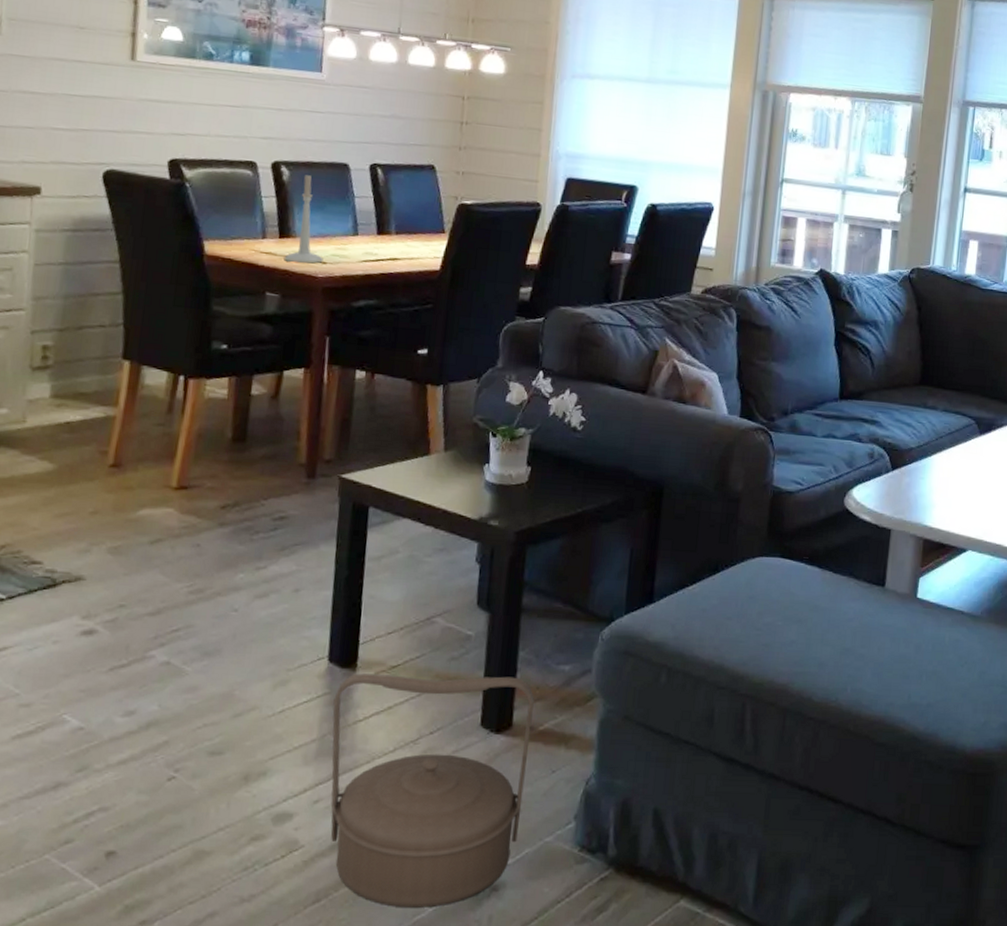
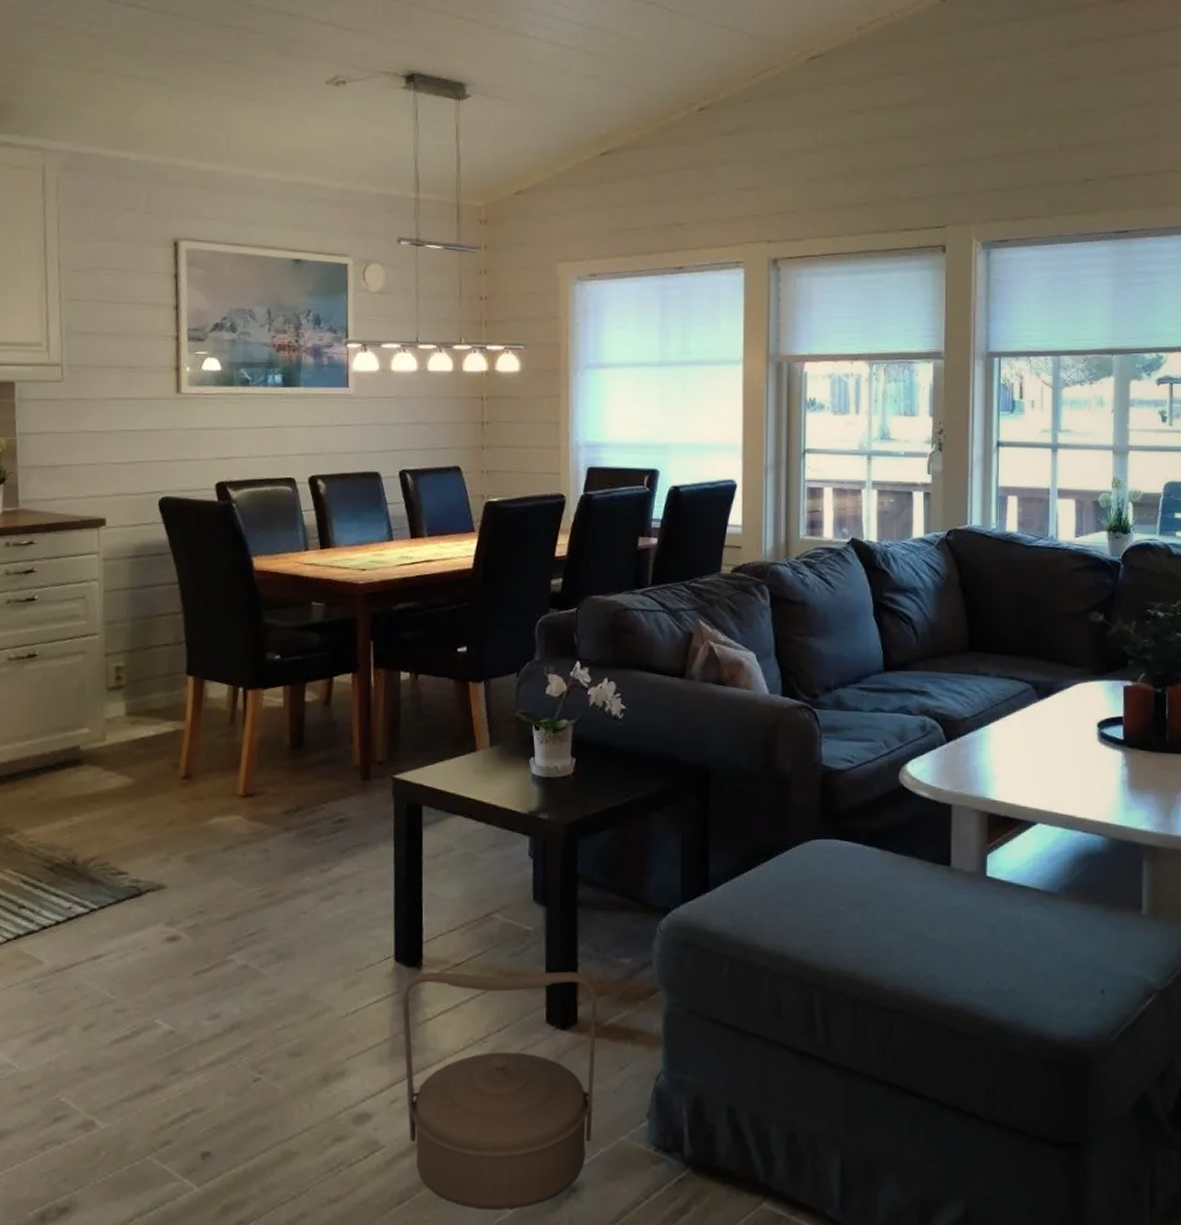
candlestick: present [284,175,323,264] -> none [326,486,362,571]

